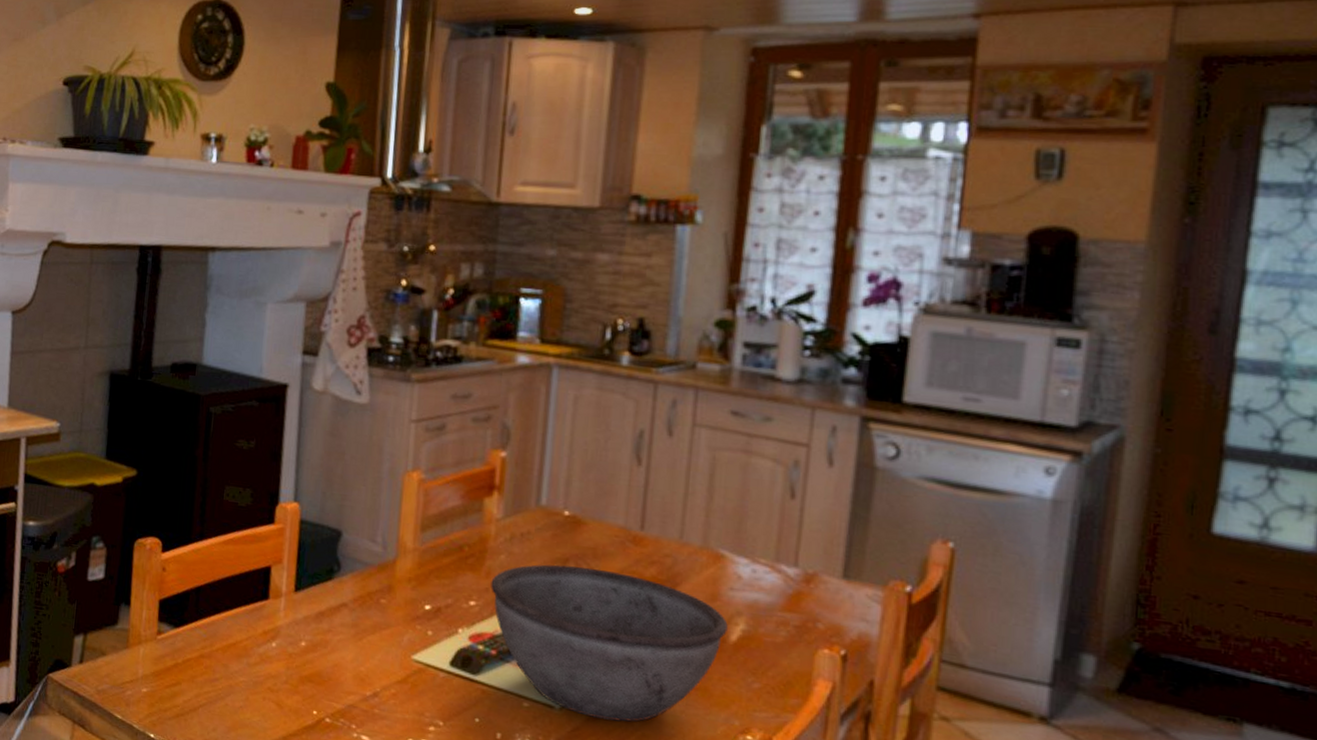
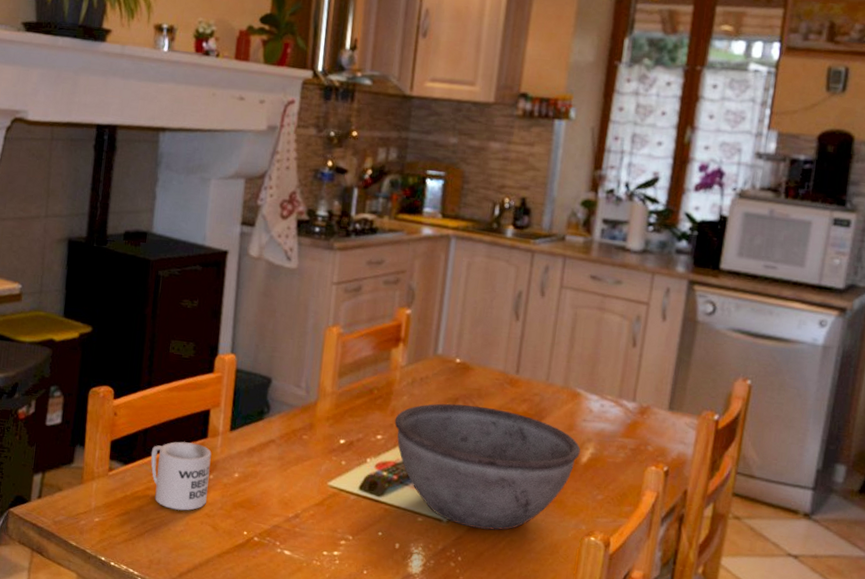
mug: none [204,602,274,684] -> present [151,441,212,511]

